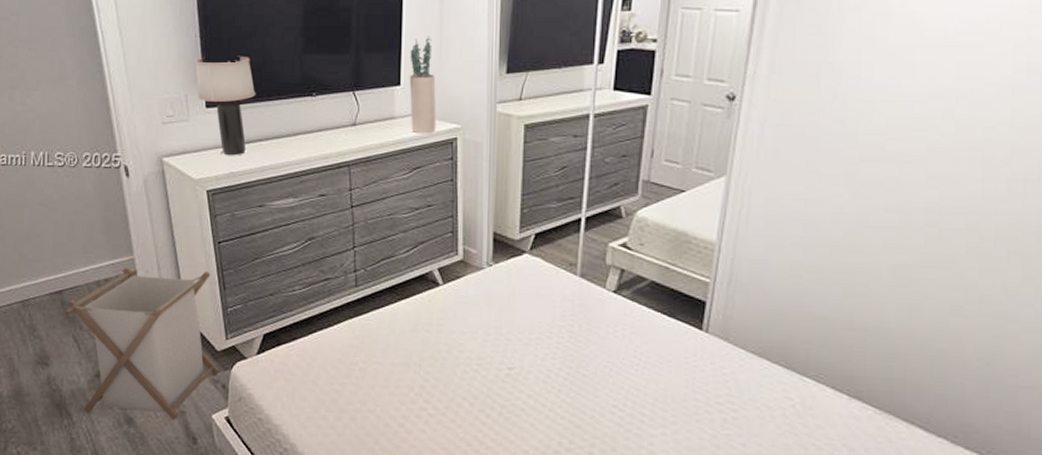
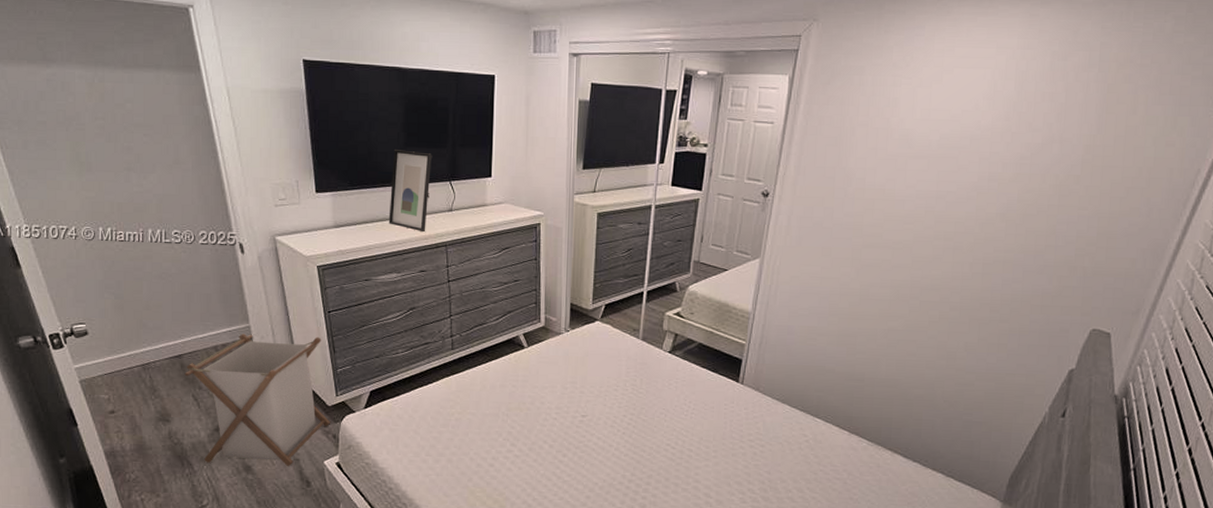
table lamp: present [195,56,256,156] -> none [305,147,362,236]
picture frame: none [285,57,334,151] -> present [388,150,433,233]
vase: present [409,36,437,134] -> none [499,135,523,220]

